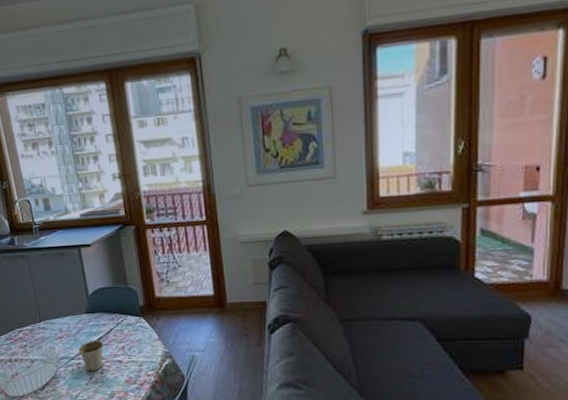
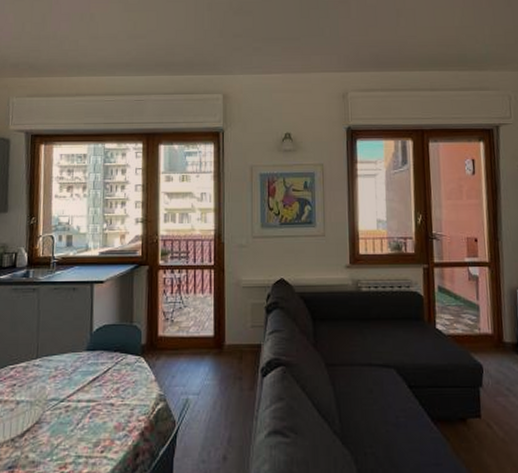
flower pot: present [77,340,105,371] -> none [69,381,99,415]

